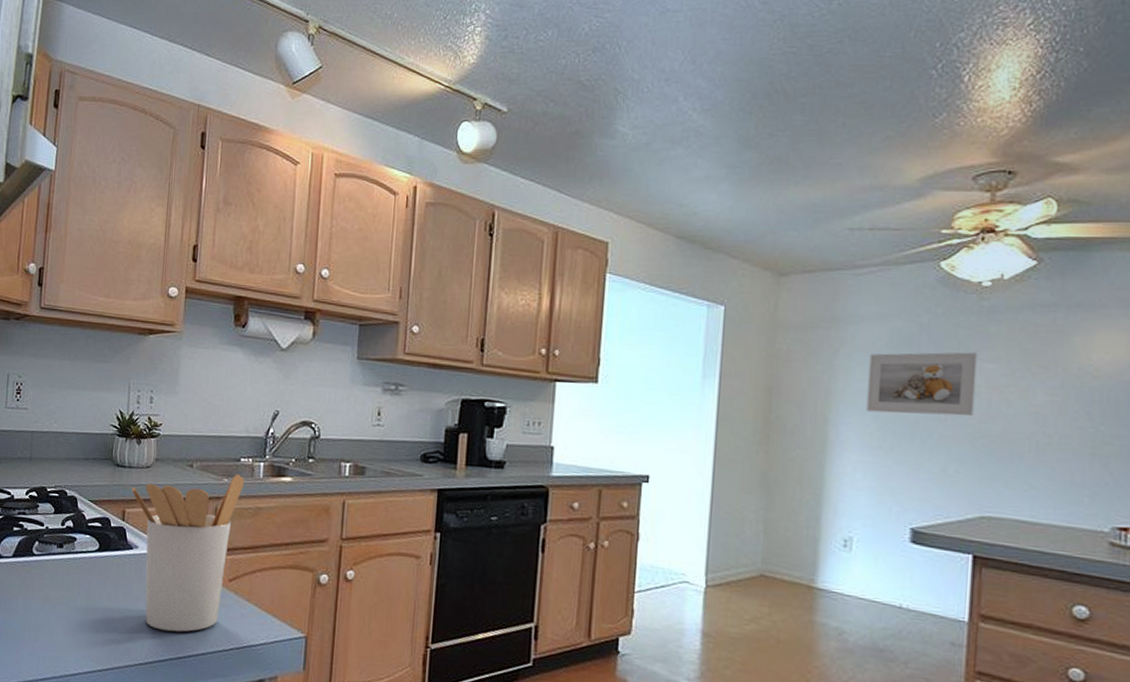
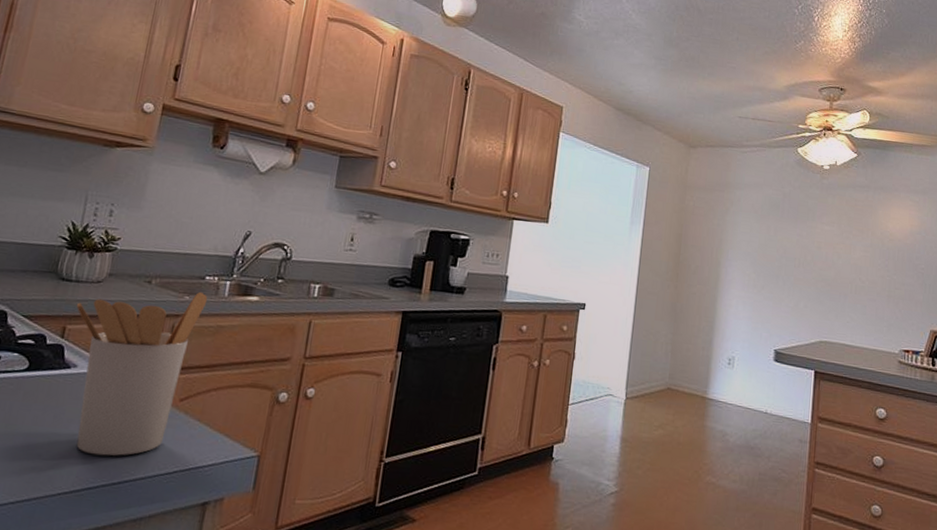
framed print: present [866,352,978,416] -> none [746,213,820,265]

